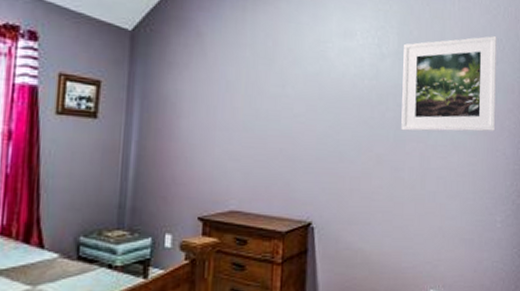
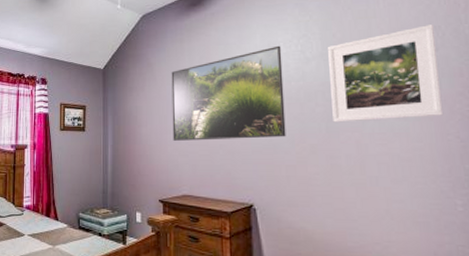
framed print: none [222,34,358,144] -> present [171,45,286,141]

